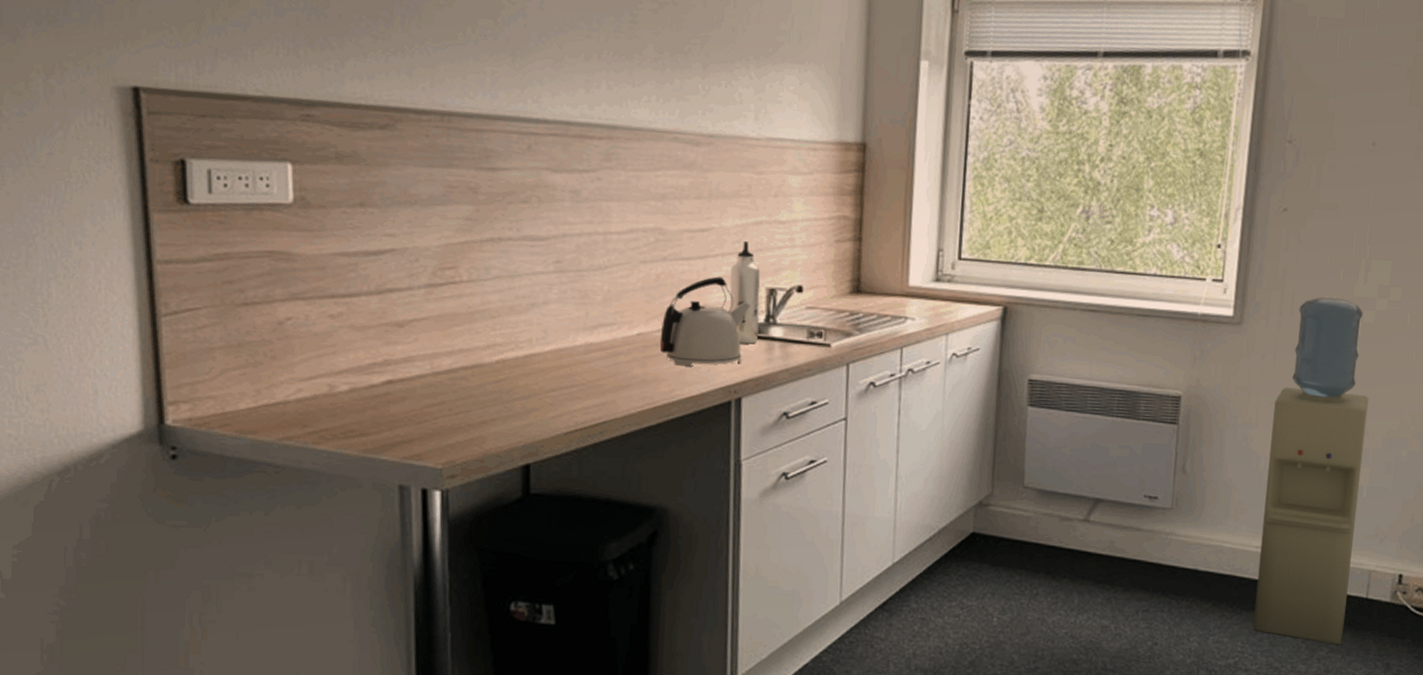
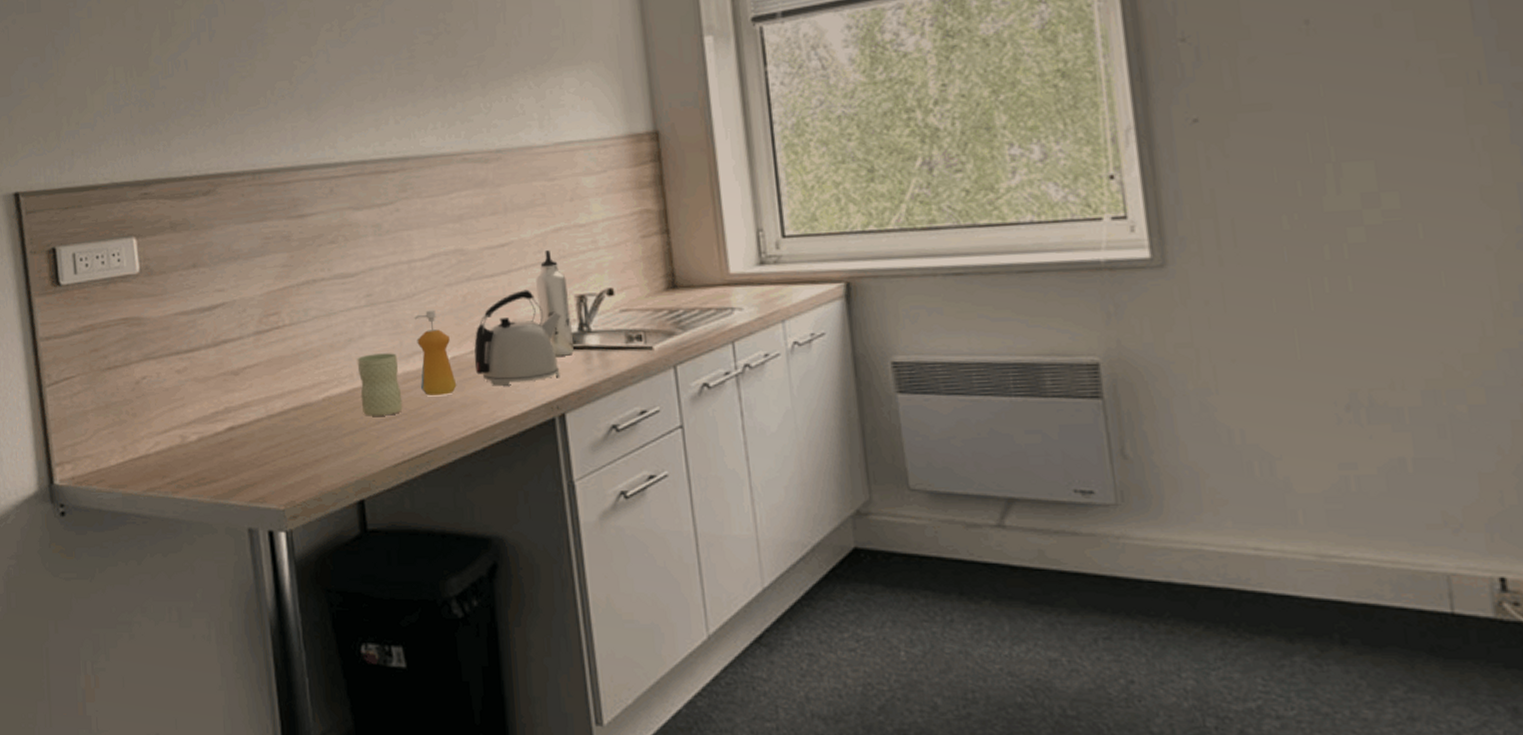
mug: none [537,321,582,384] -> present [357,353,403,416]
soap dispenser: none [603,284,640,370] -> present [414,309,457,396]
water cooler: present [1253,297,1369,645] -> none [1237,217,1426,681]

